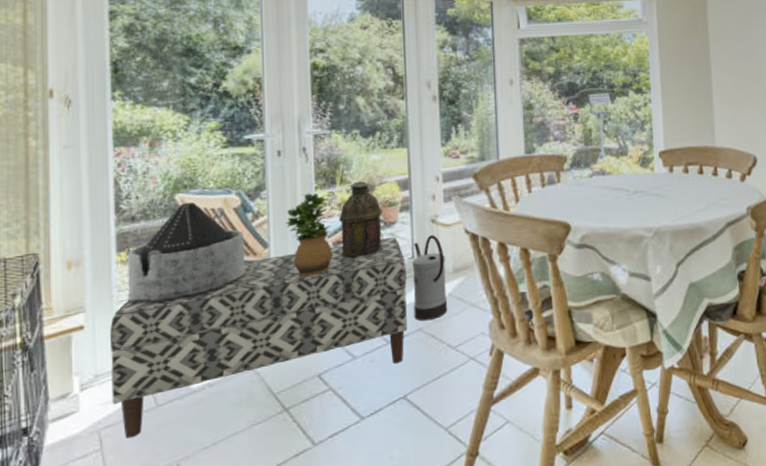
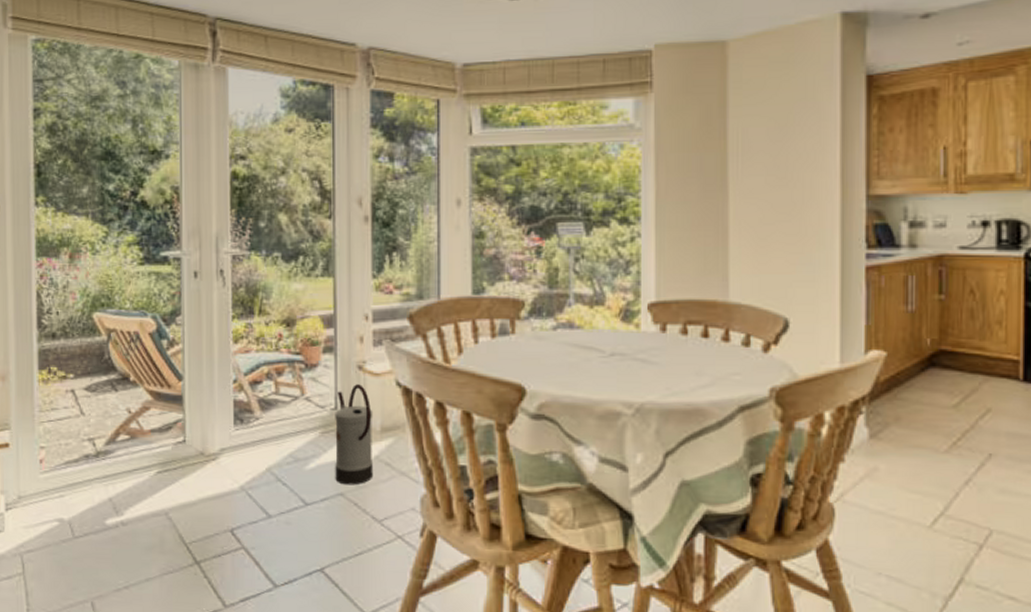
bench: present [110,237,407,438] -> none [32,382,328,567]
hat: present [126,202,246,302] -> none [47,323,161,427]
potted plant: present [285,192,333,277] -> none [200,321,249,418]
lantern: present [338,181,382,258] -> none [255,314,303,402]

